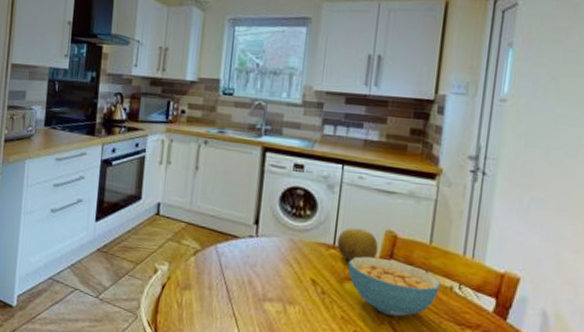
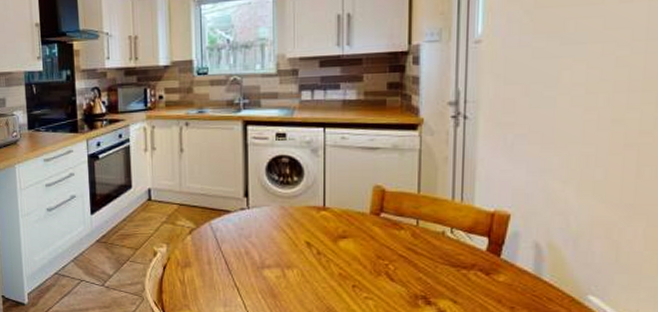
fruit: present [337,228,379,261] -> none [327,188,368,220]
cereal bowl: present [347,256,442,316] -> none [340,213,434,266]

